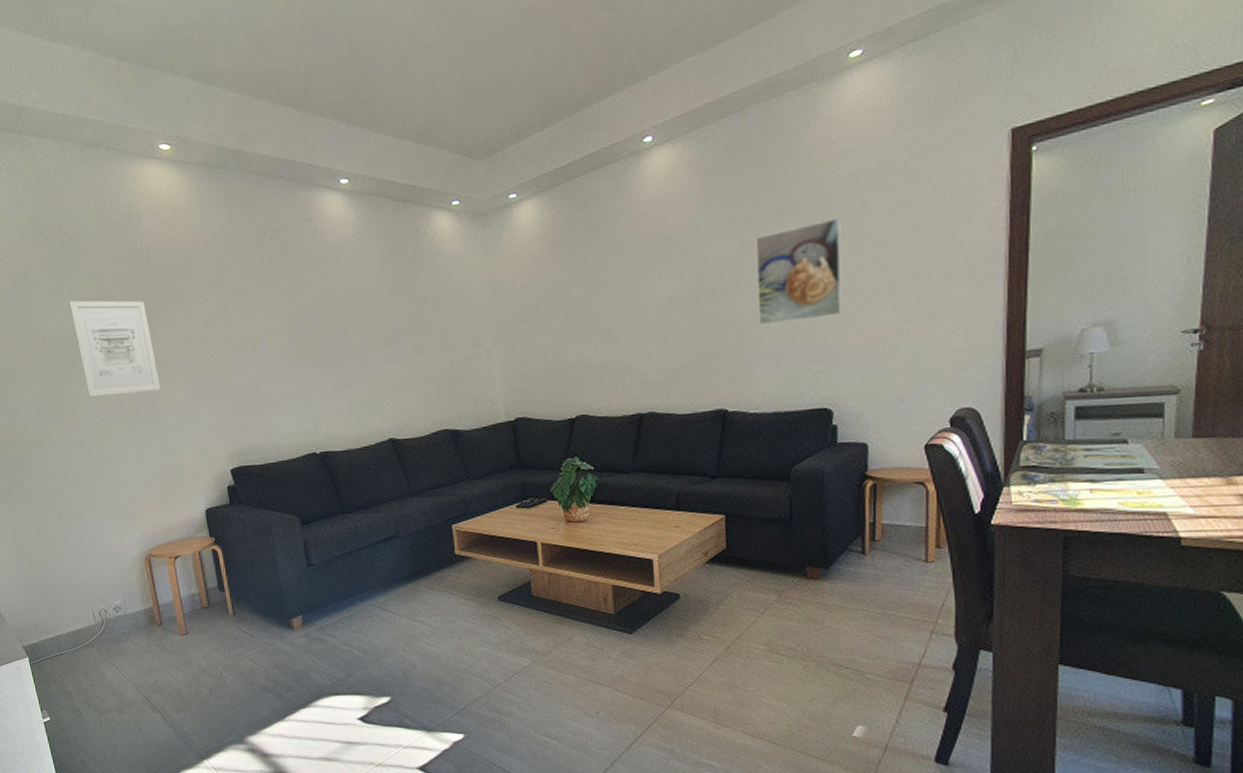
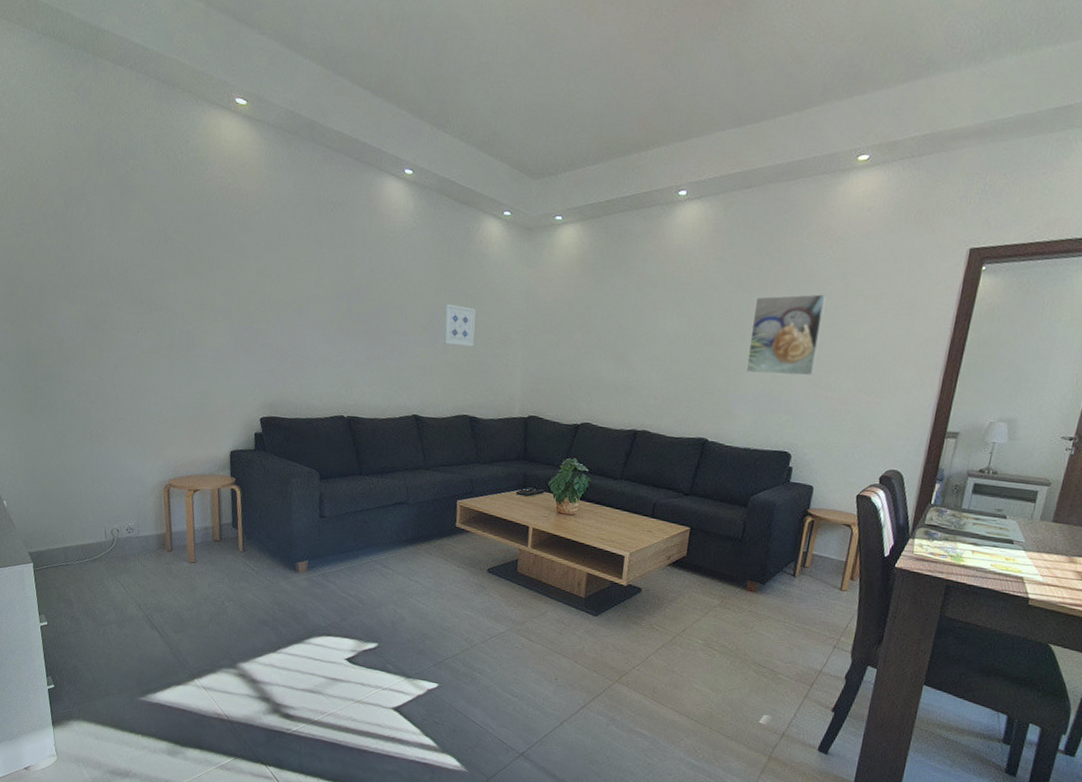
wall art: present [69,300,160,397] -> none [122,230,203,332]
wall art: none [405,311,443,356] -> present [443,304,476,347]

